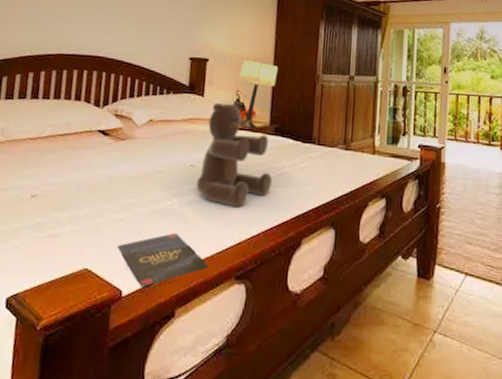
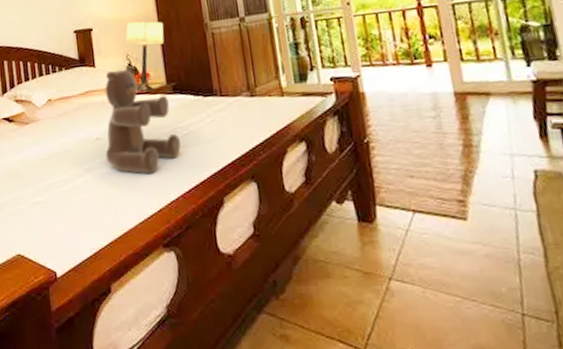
playing card: present [116,233,210,287] -> none [42,208,135,266]

